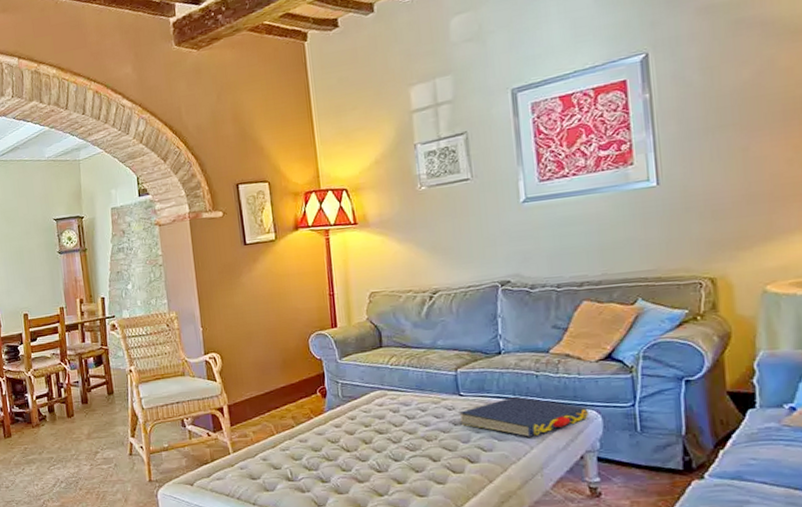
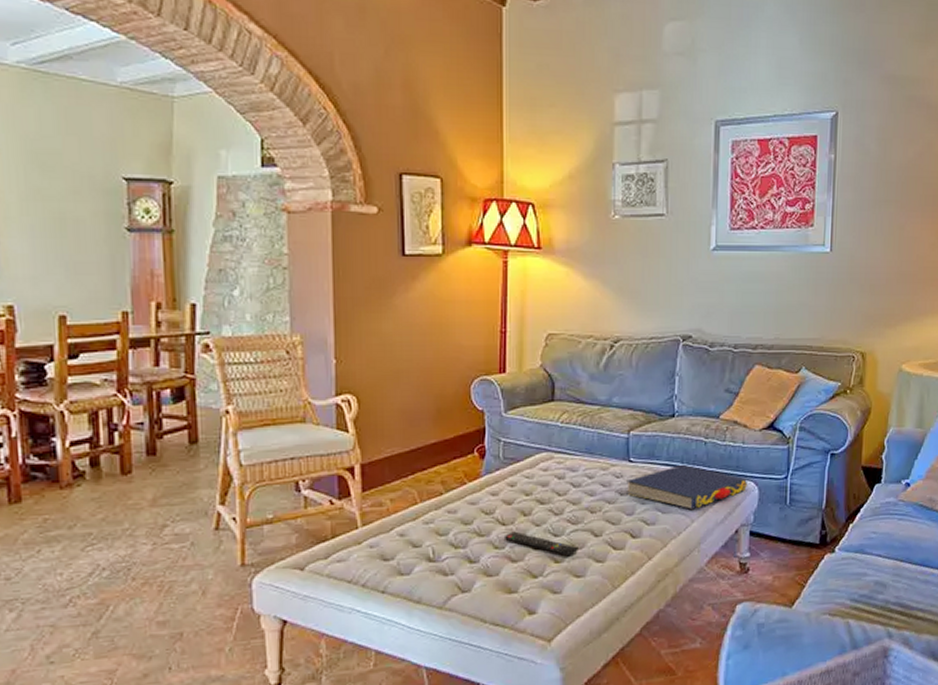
remote control: none [349,457,419,479] -> present [503,531,578,557]

